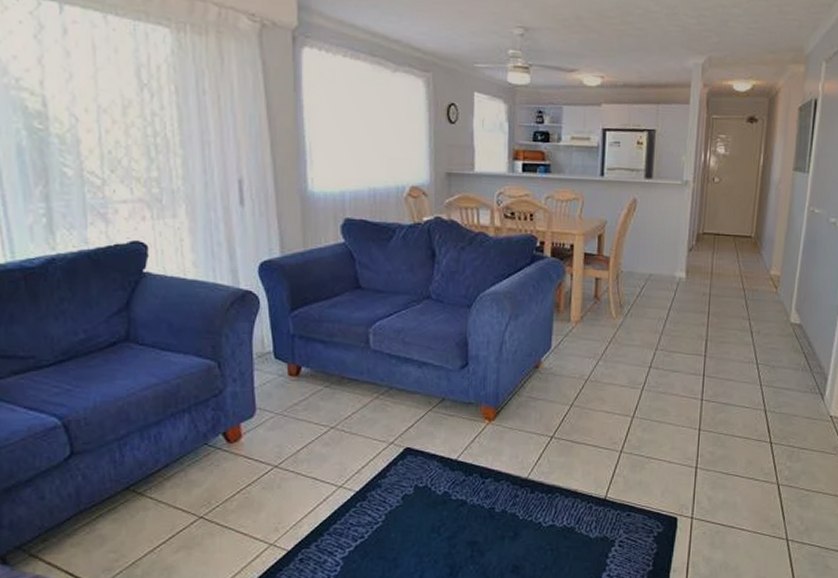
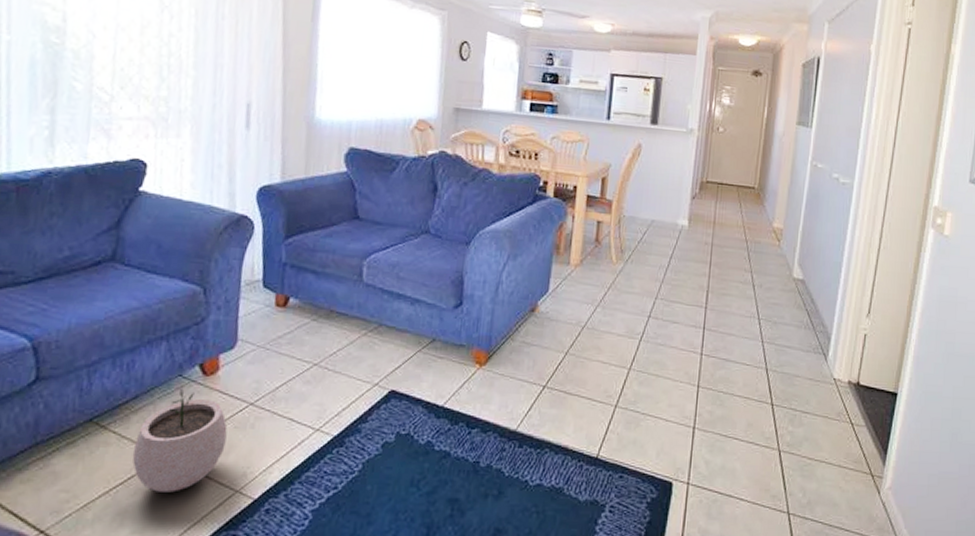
plant pot: none [170,456,256,548] -> present [132,389,228,493]

